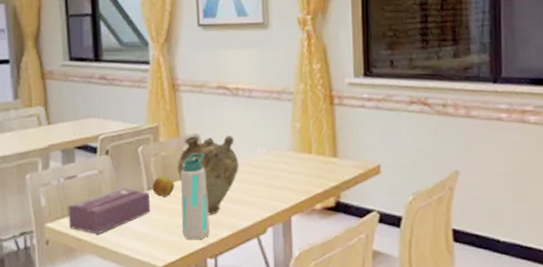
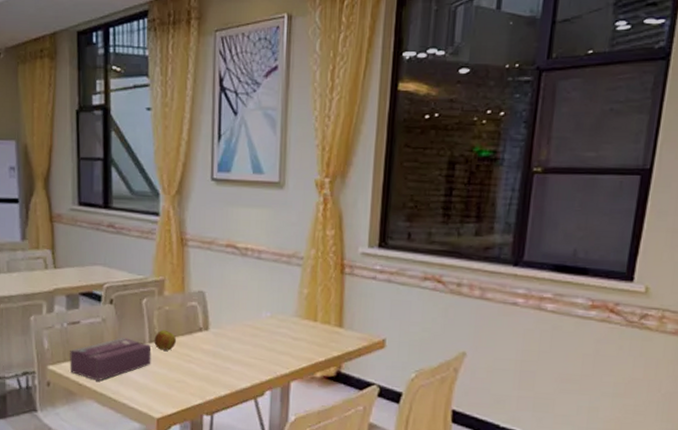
vase: present [177,135,239,215] -> none [180,292,242,373]
water bottle: present [181,153,210,240] -> none [181,310,209,396]

